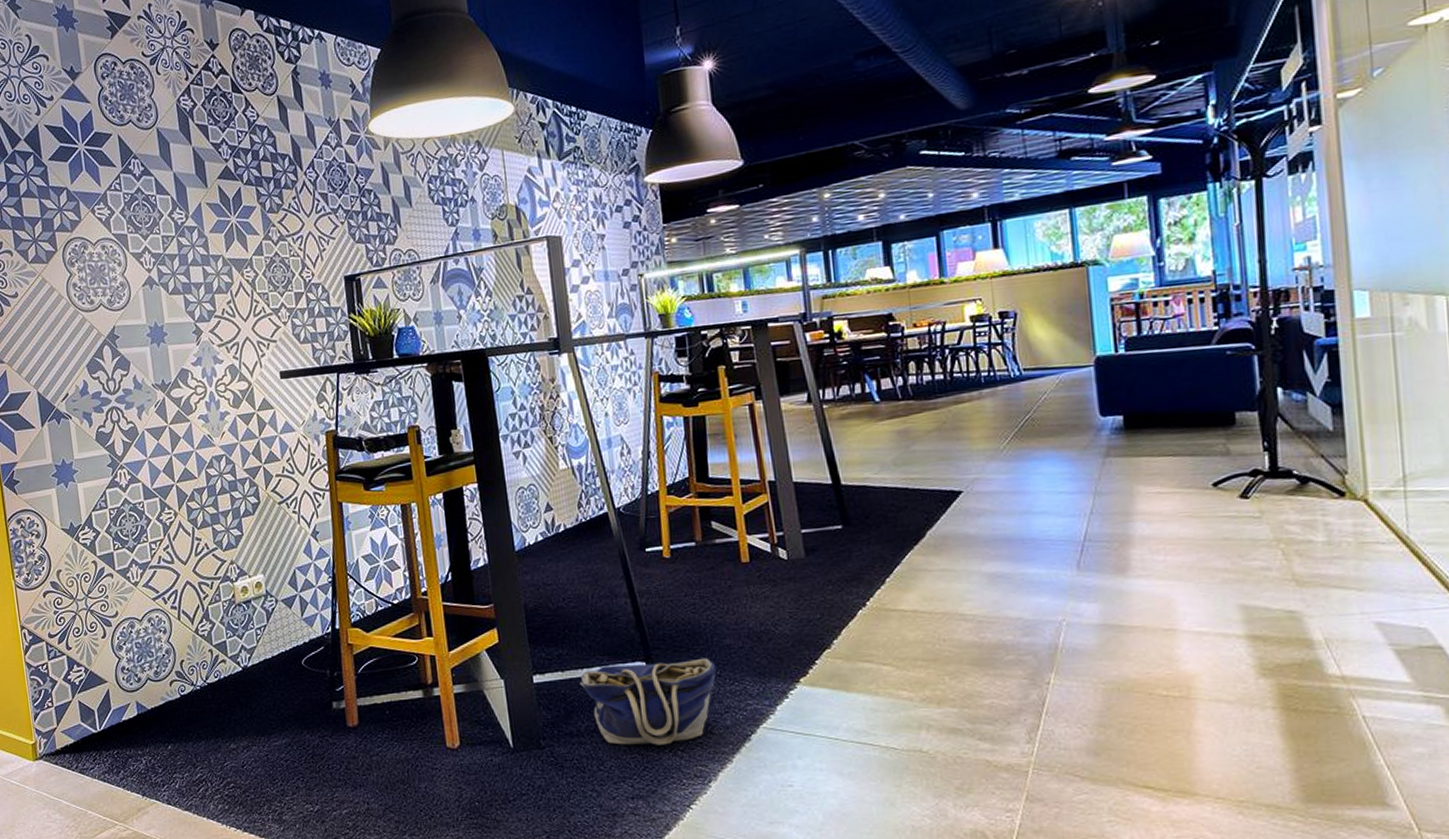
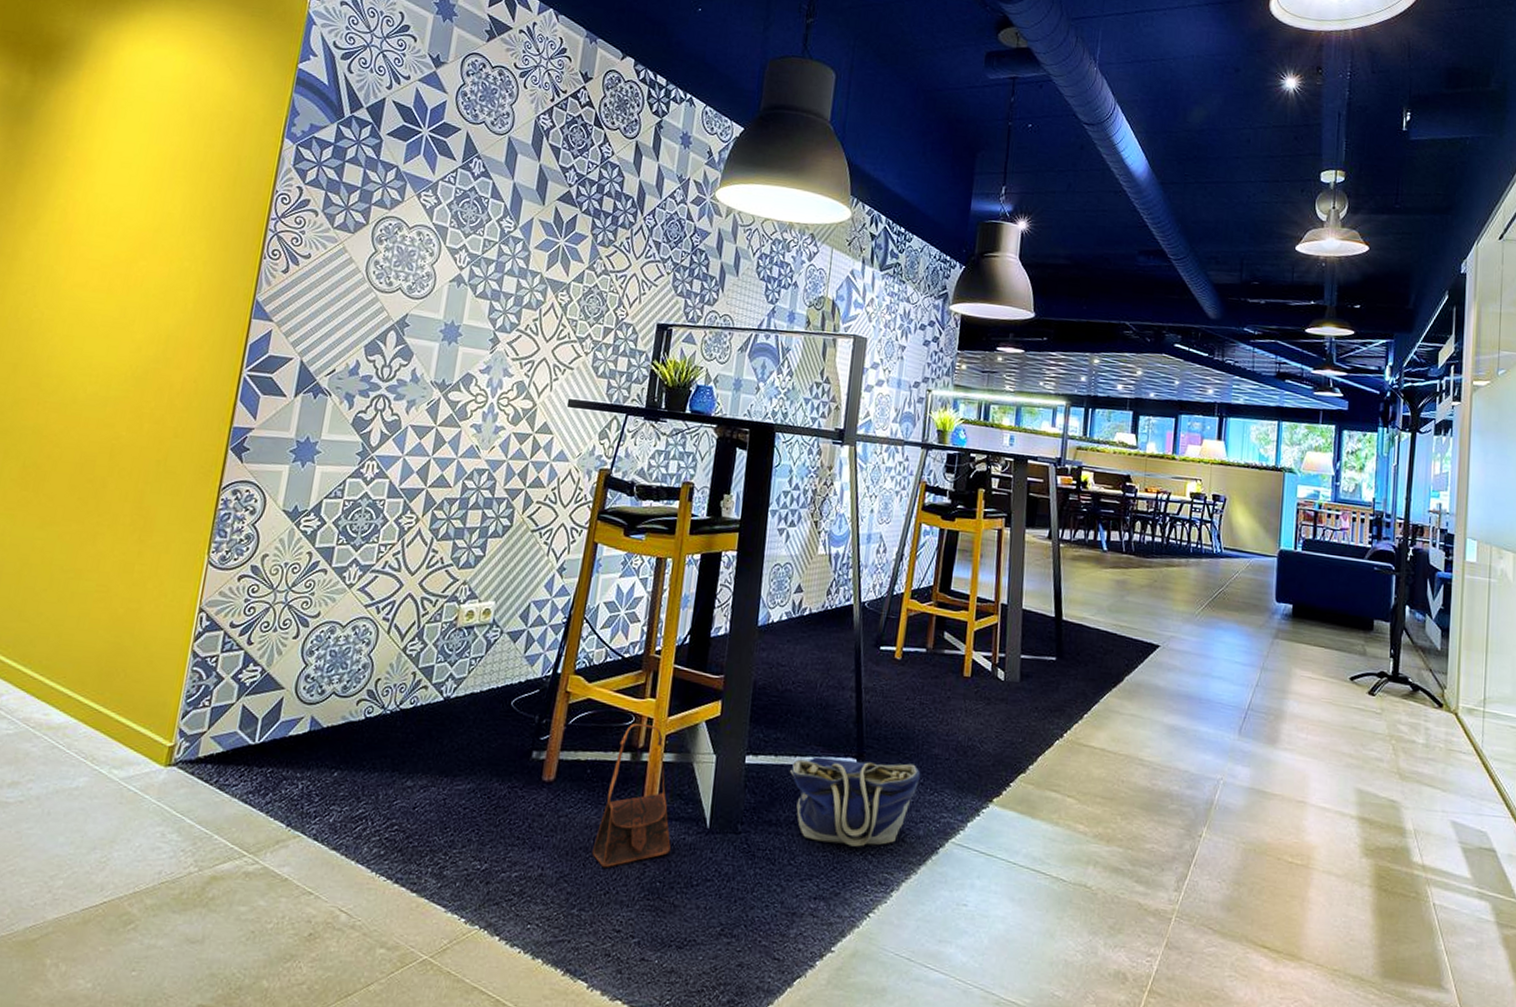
shoulder bag: none [408,661,481,796] -> present [591,723,671,868]

